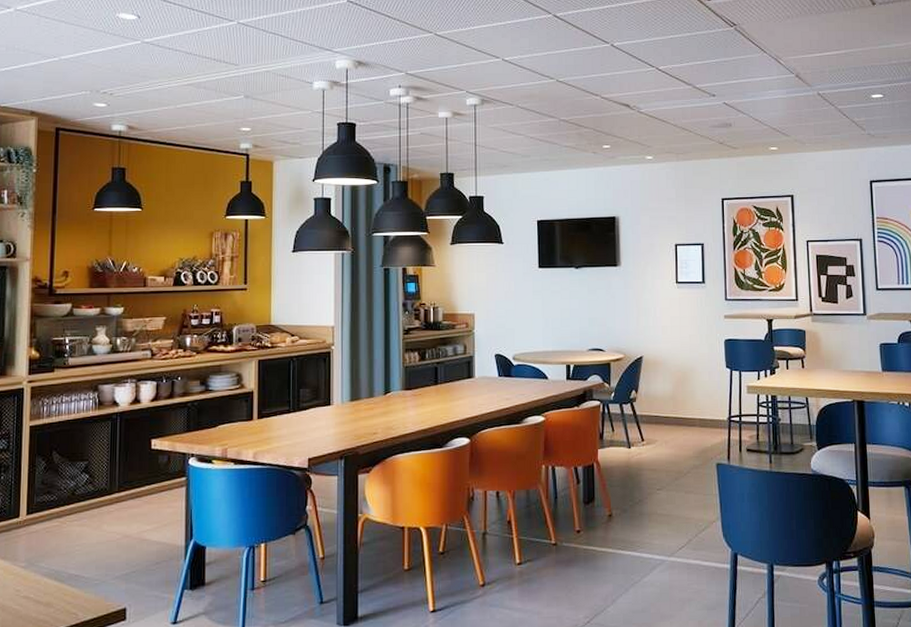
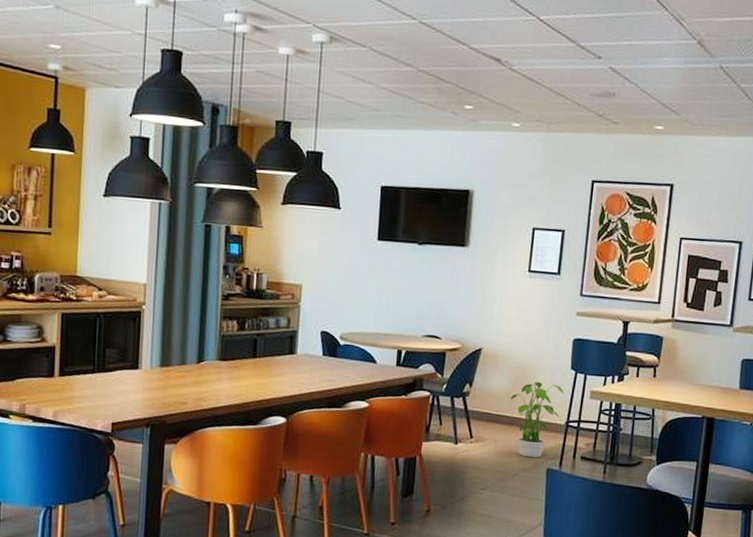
potted plant: none [674,382,722,455] -> present [510,381,564,458]

